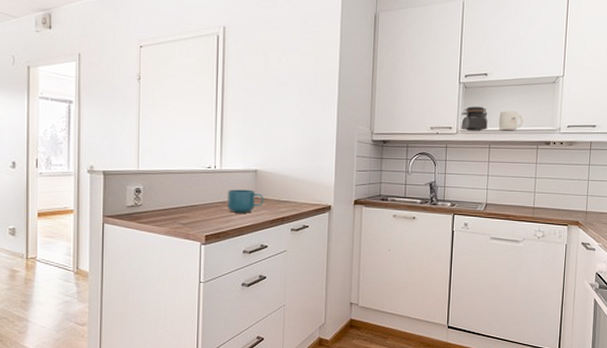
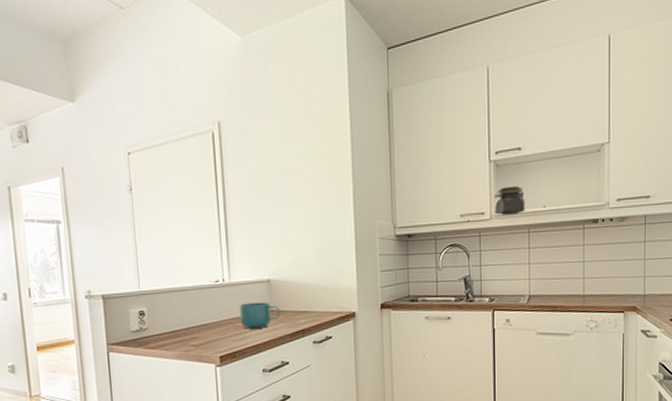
mug: present [499,111,523,131] -> none [538,188,565,212]

